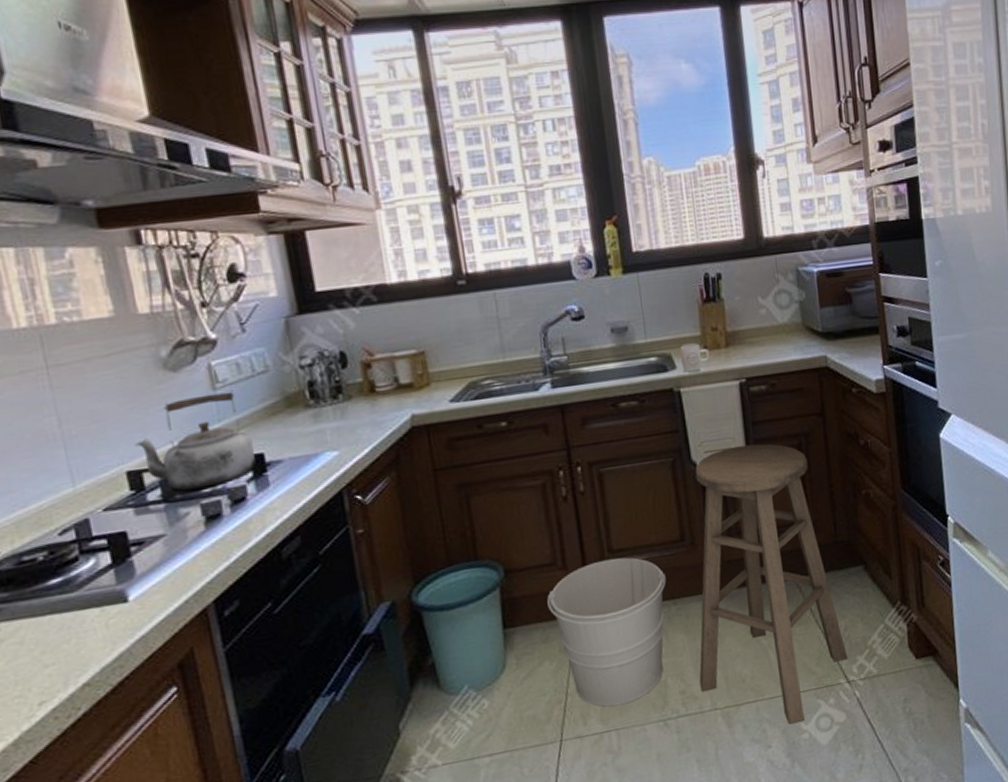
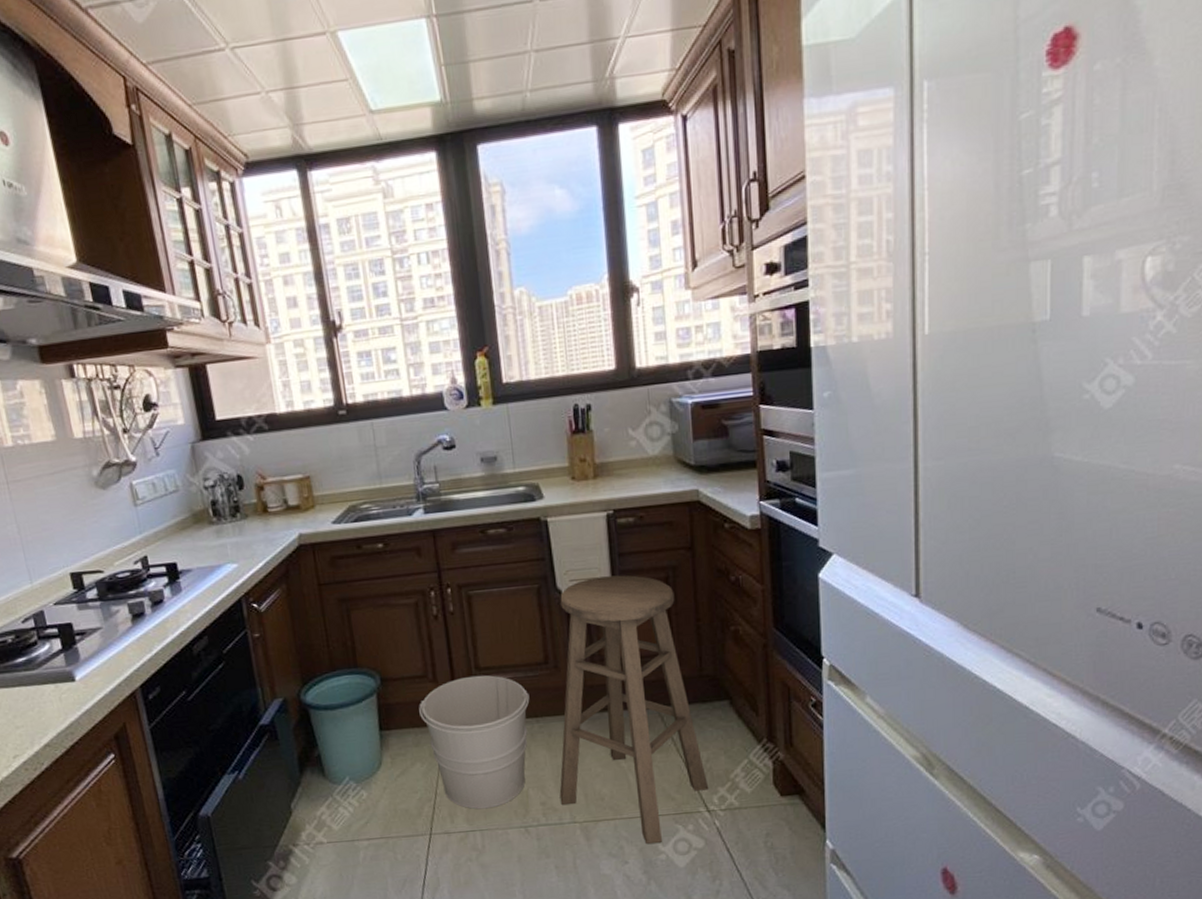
kettle: present [134,390,256,491] -> none [75,506,170,592]
mug: present [680,343,709,372] -> none [548,474,577,502]

